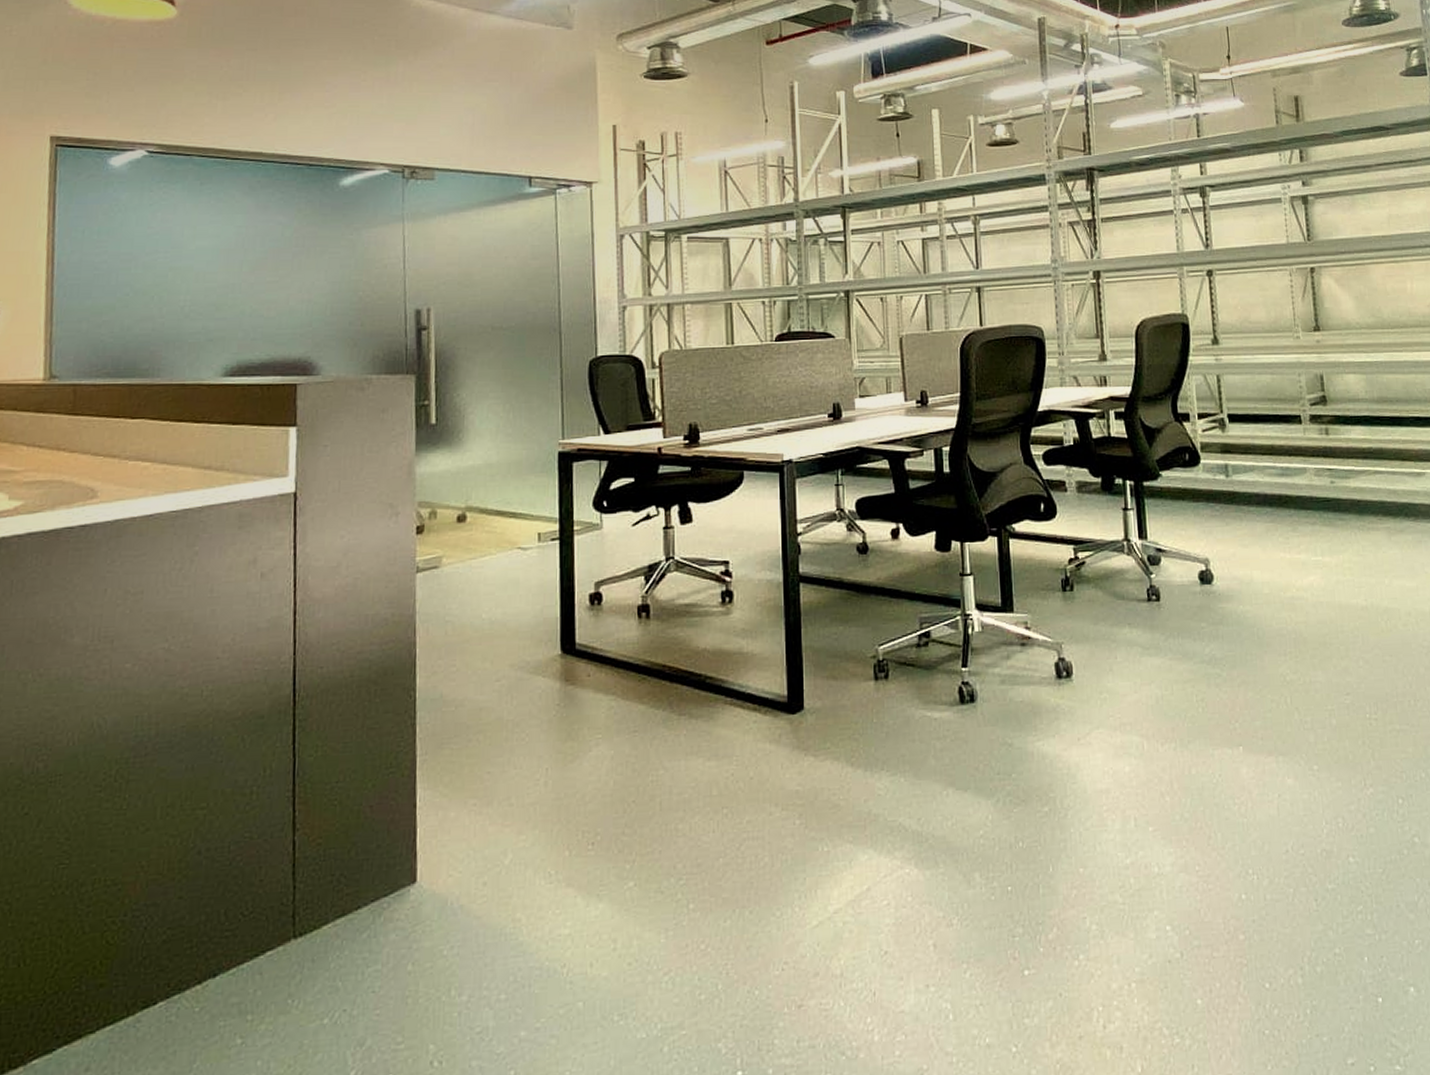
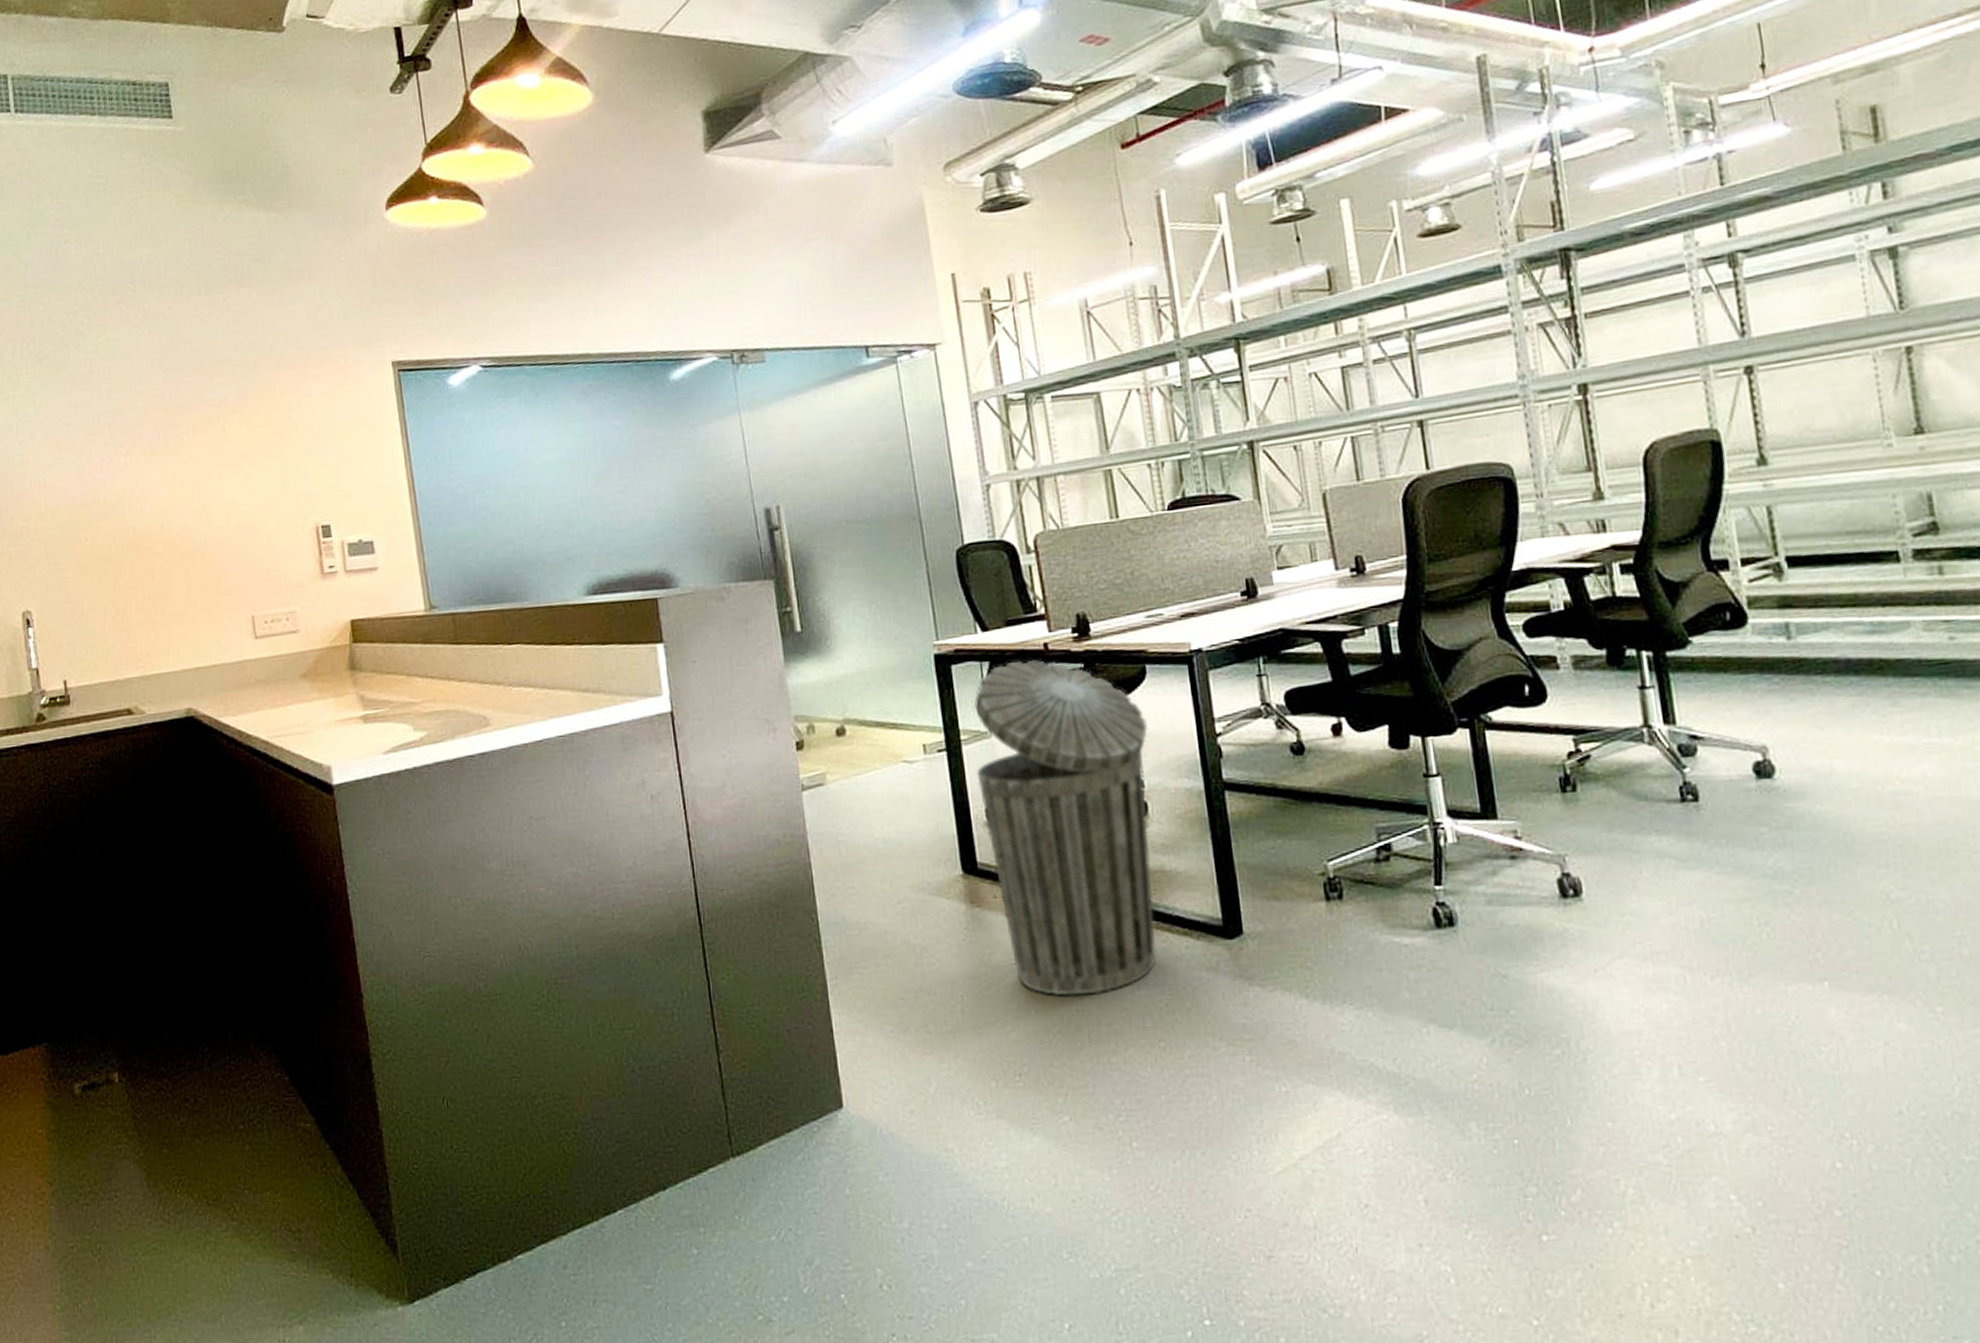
trash can: none [584,462,740,768] -> present [973,660,1157,997]

